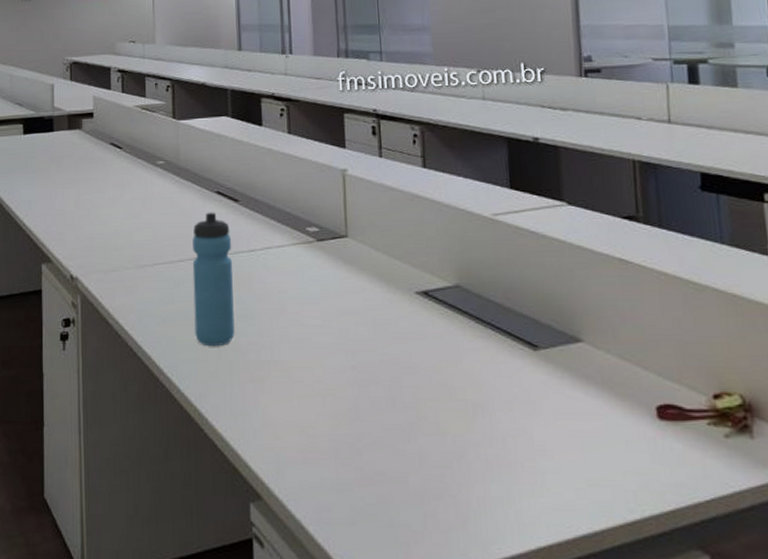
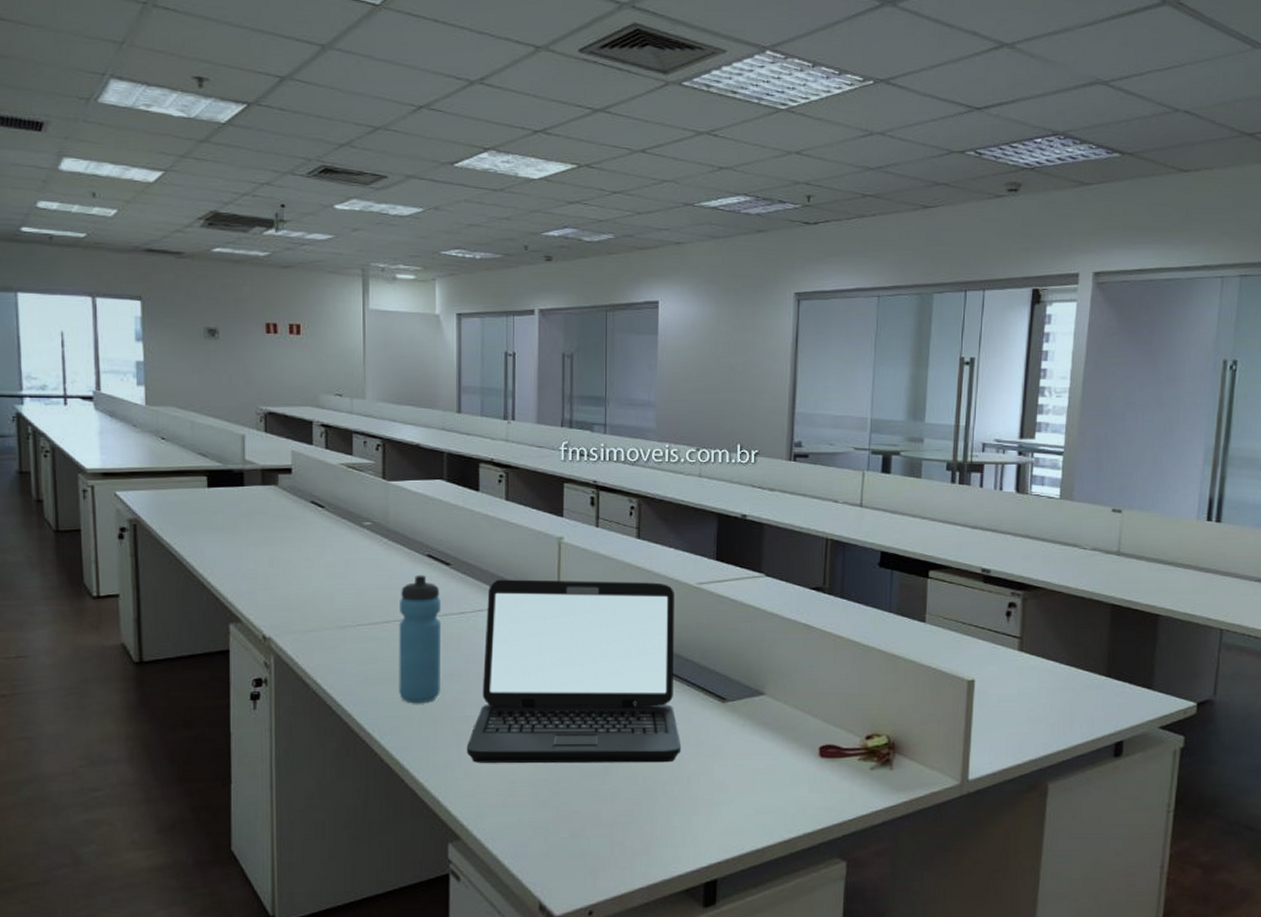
laptop: none [264,214,493,420] -> present [467,579,682,764]

